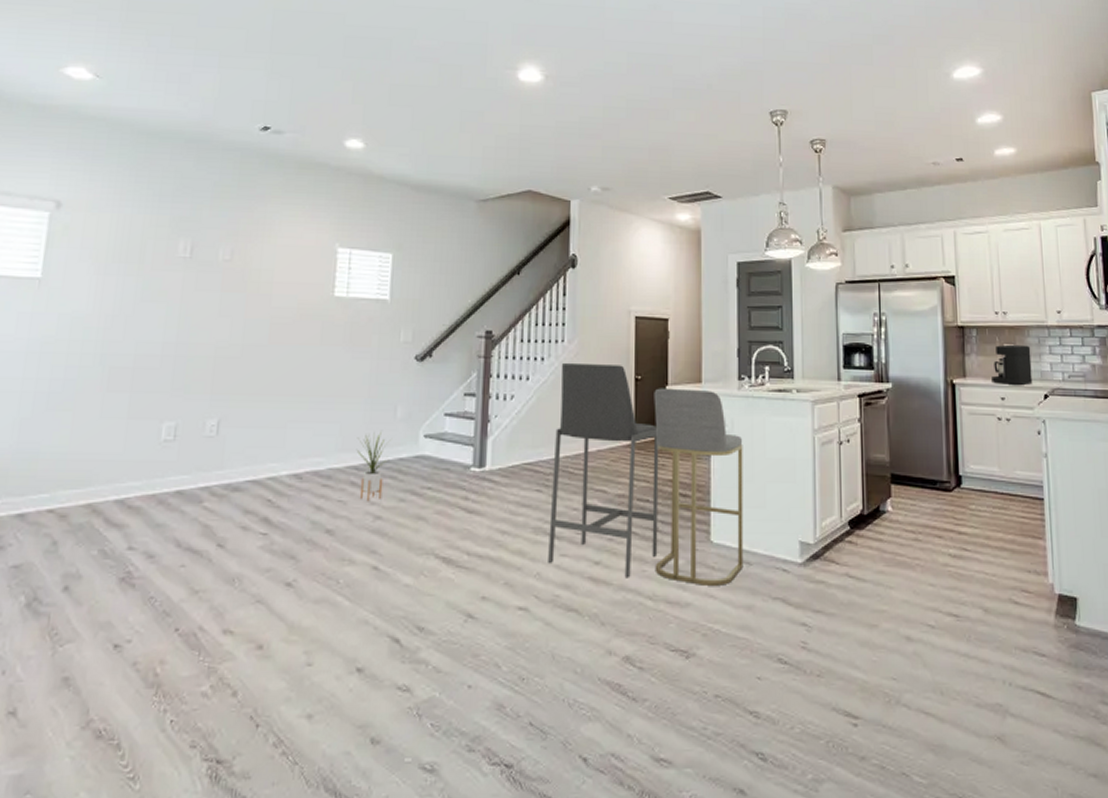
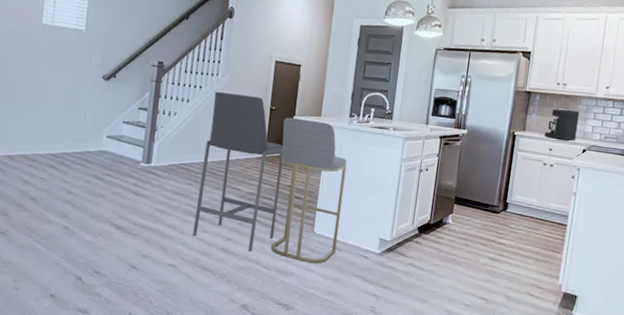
house plant: present [357,431,390,502] -> none [56,130,80,181]

